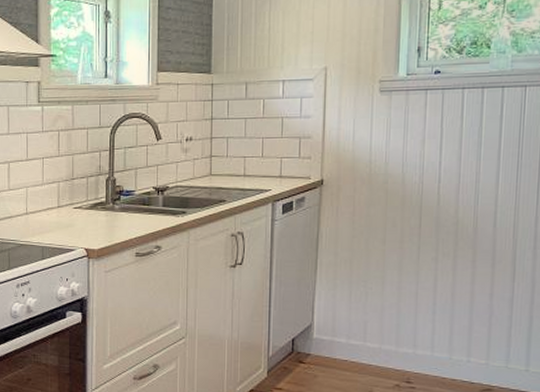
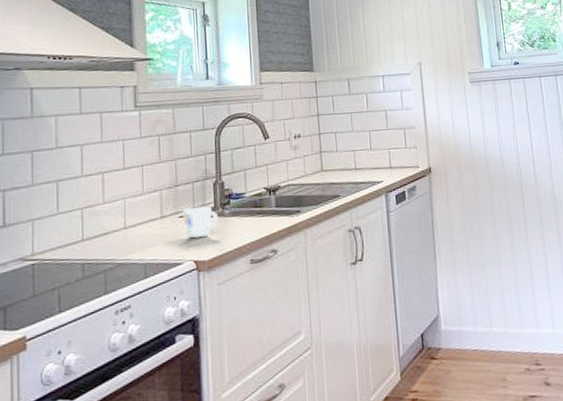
mug: none [77,200,108,229] -> present [183,206,218,239]

